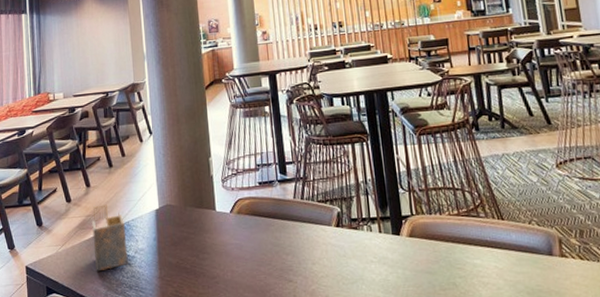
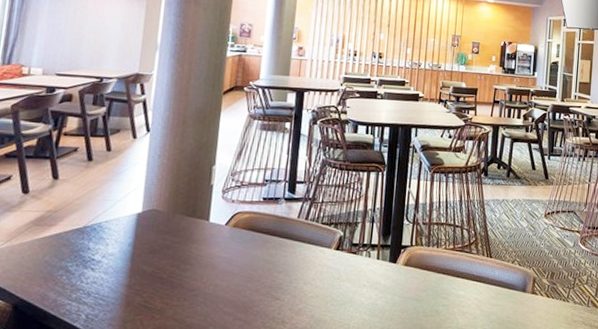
napkin holder: present [91,204,128,272] -> none [47,201,96,274]

